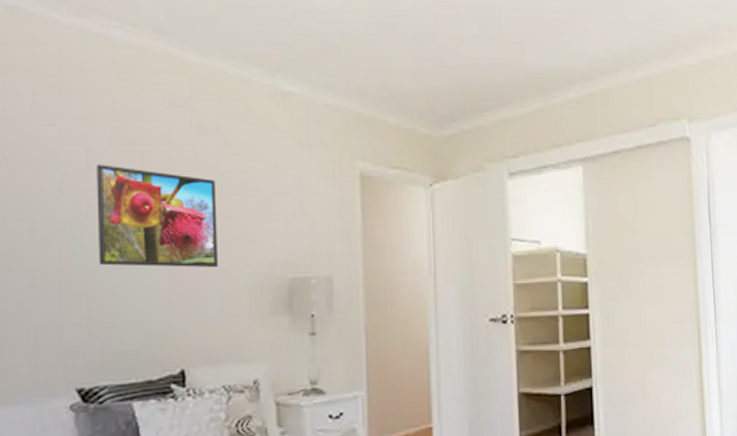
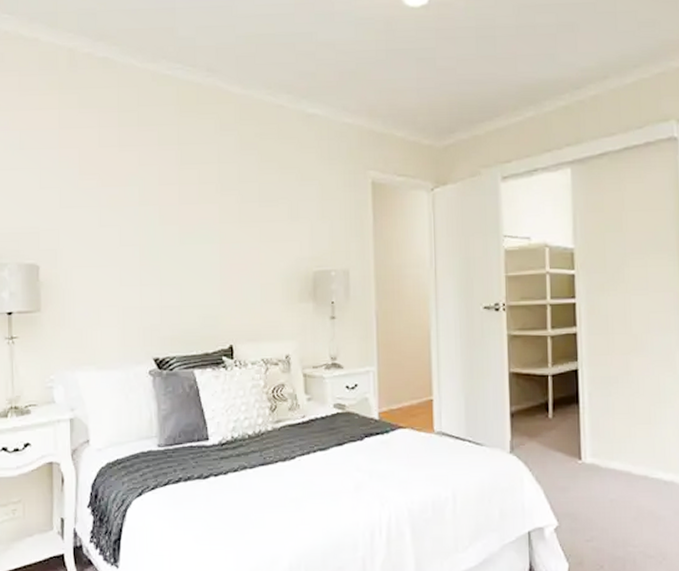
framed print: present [96,164,218,268] -> none [166,180,257,263]

